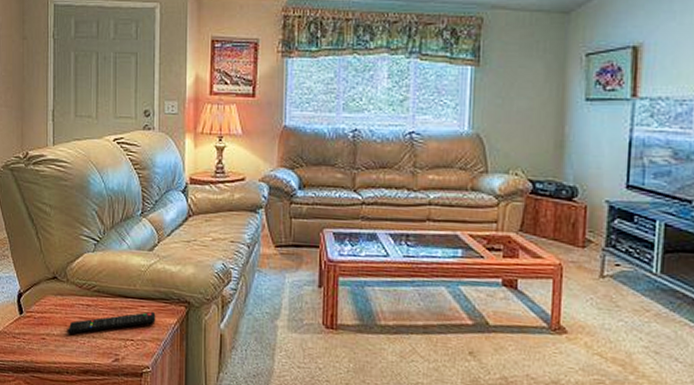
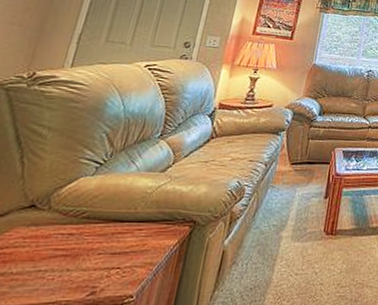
remote control: present [68,311,156,334] -> none [33,234,154,270]

